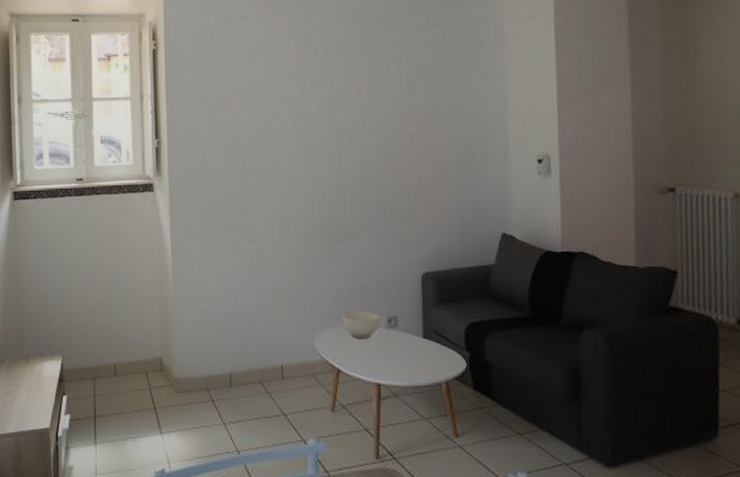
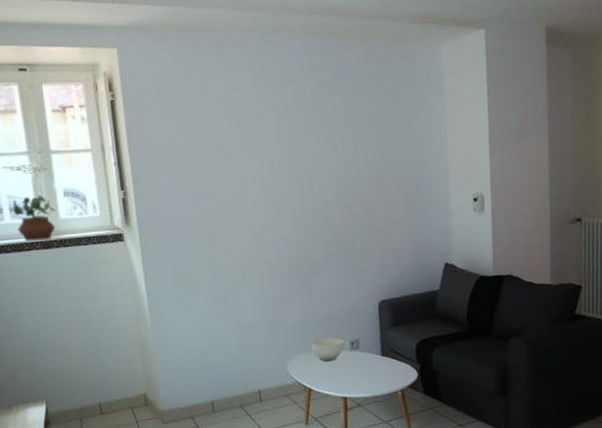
potted plant: none [52,141,92,188] -> present [13,195,57,241]

